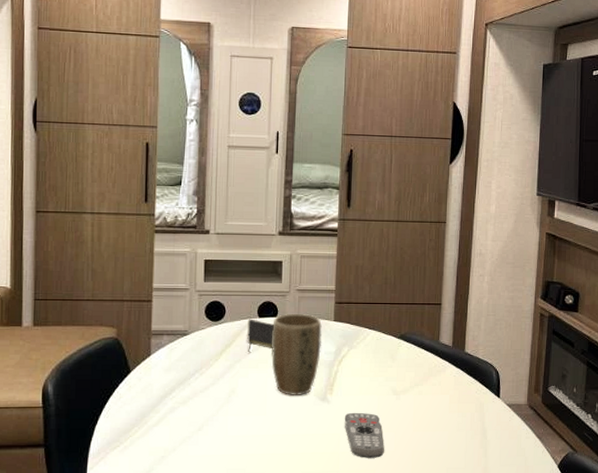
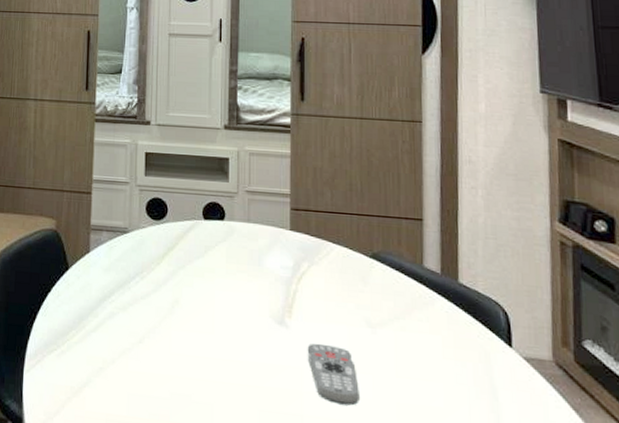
notepad: present [247,319,274,354] -> none [191,220,221,261]
plant pot: present [271,314,322,395] -> none [219,218,277,315]

